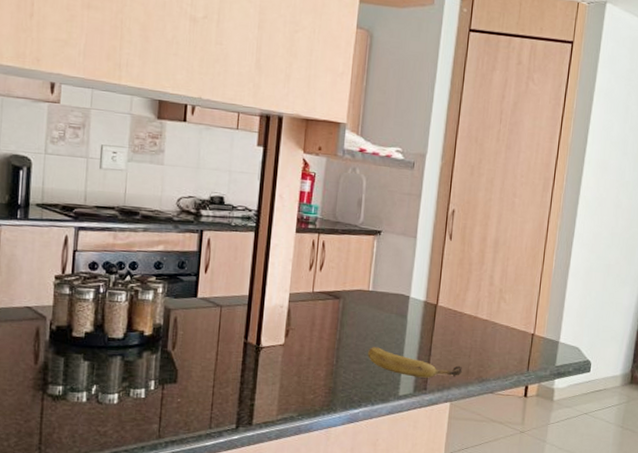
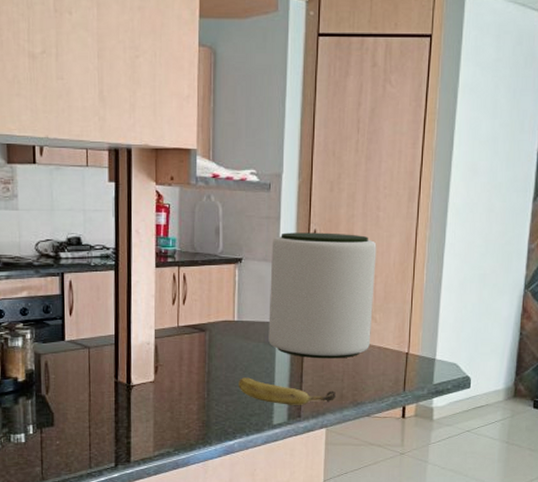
plant pot: none [401,210,511,335] -> present [268,232,377,359]

